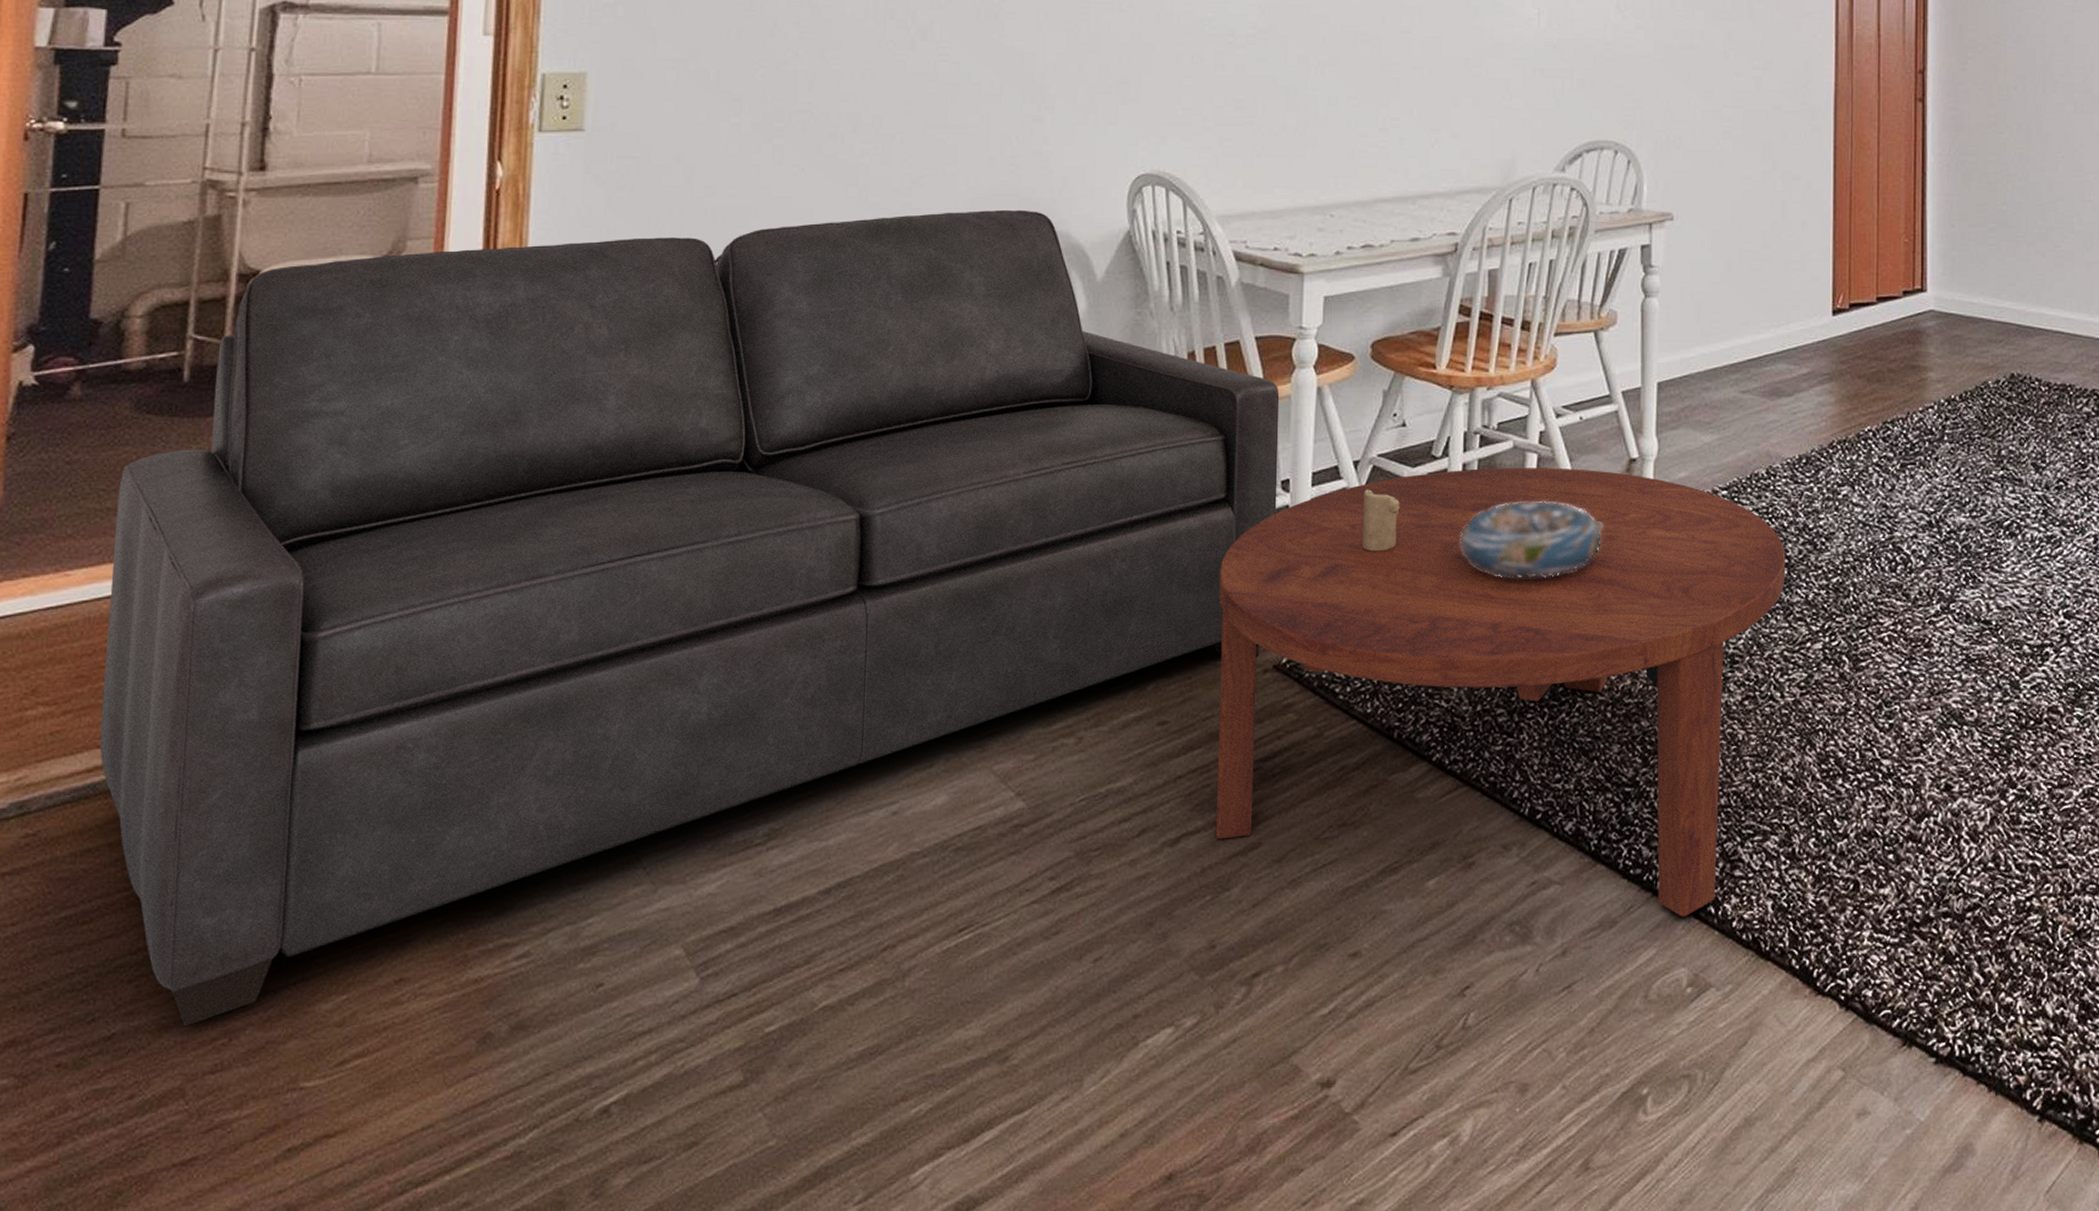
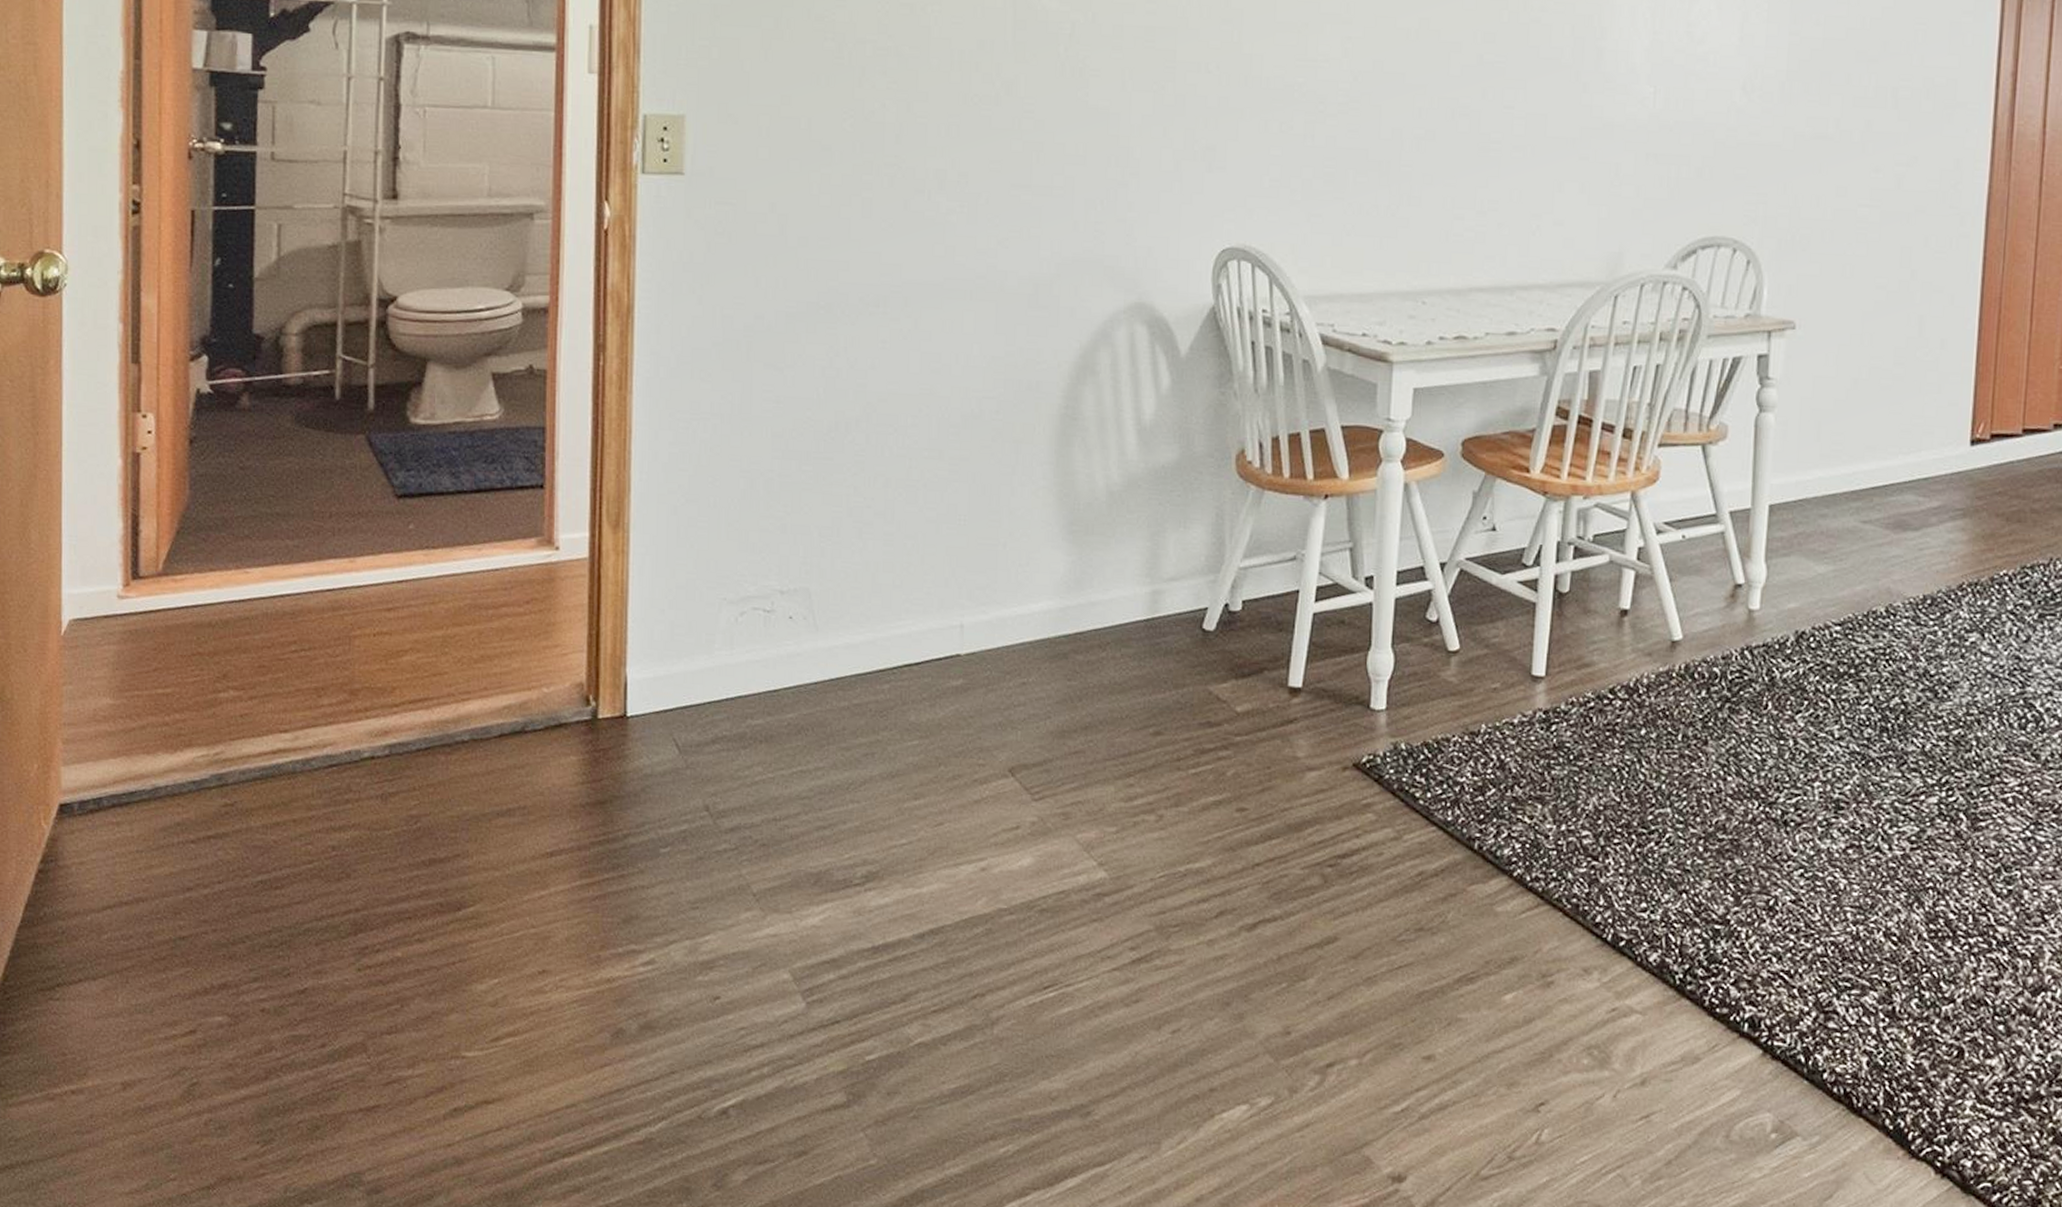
sofa: present [100,209,1280,1027] -> none [281,276,1365,990]
coffee table: present [1215,468,1786,917] -> none [1292,580,1903,1063]
candle: present [1362,489,1400,552] -> none [1447,593,1487,659]
decorative bowl: present [1460,501,1603,580] -> none [1549,619,1703,702]

